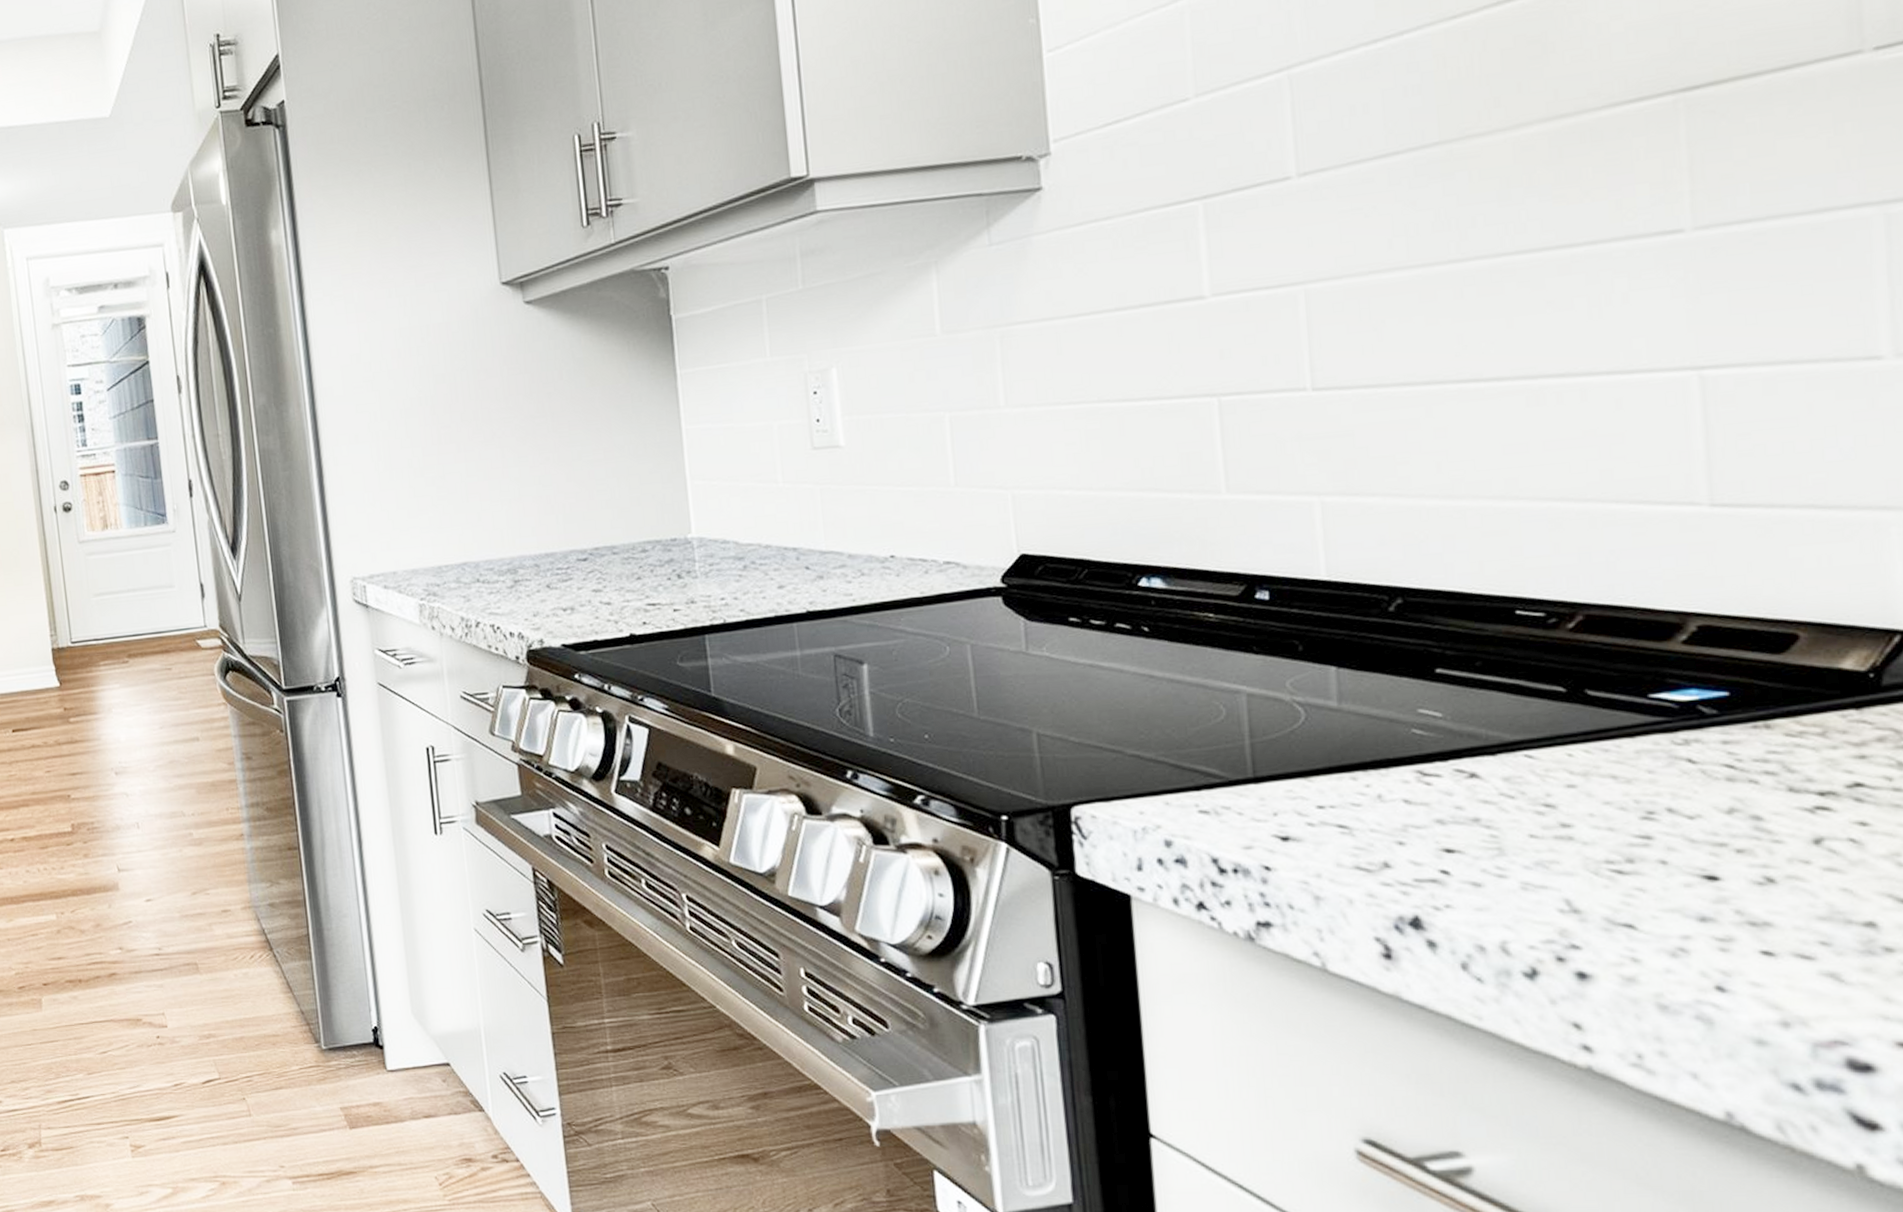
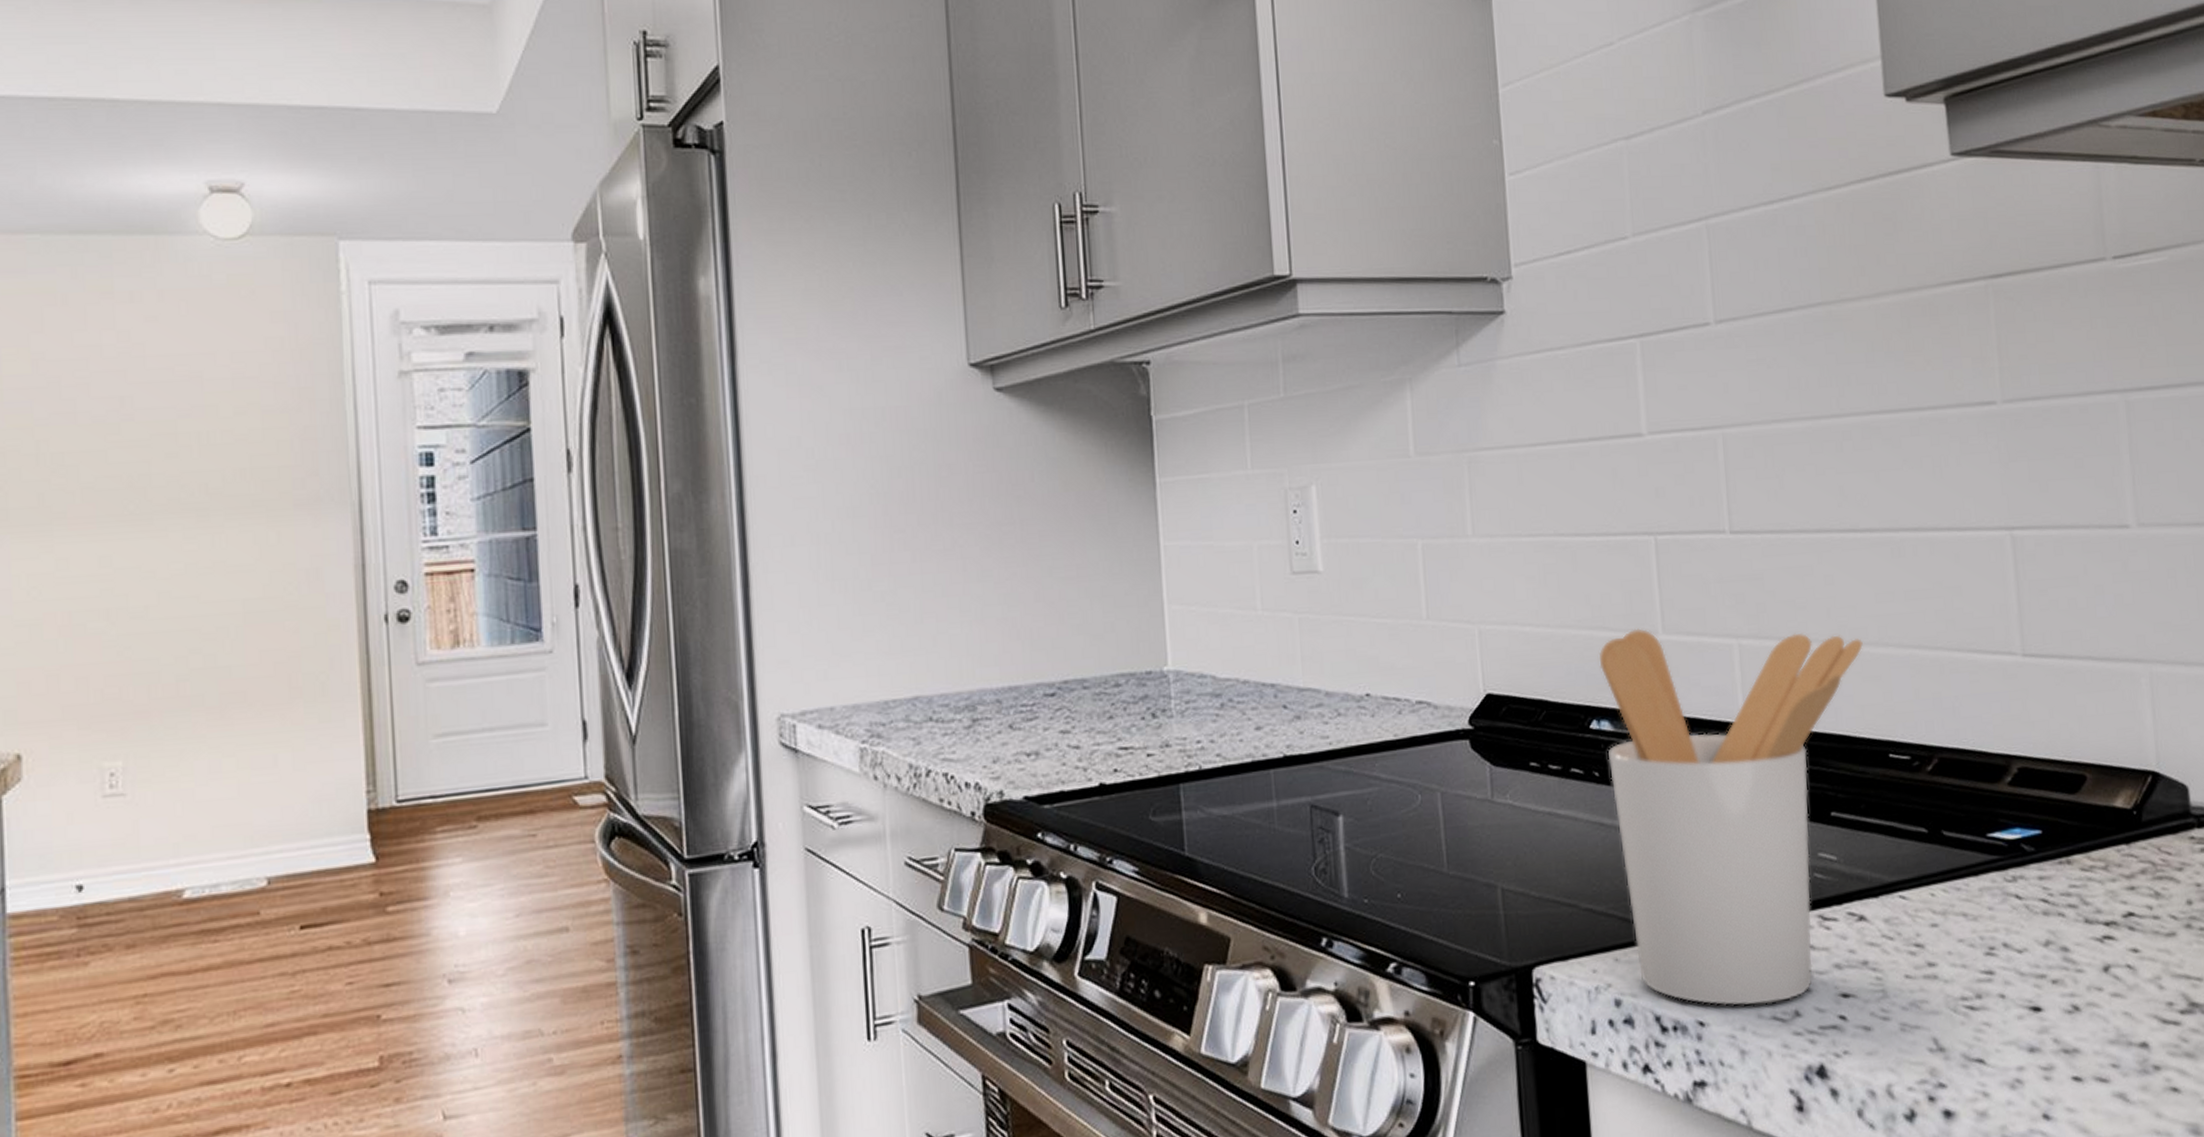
utensil holder: none [1149,488,1484,854] -> present [1598,628,1863,1006]

